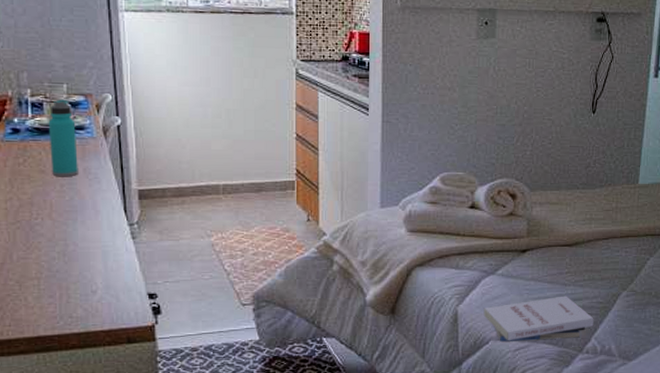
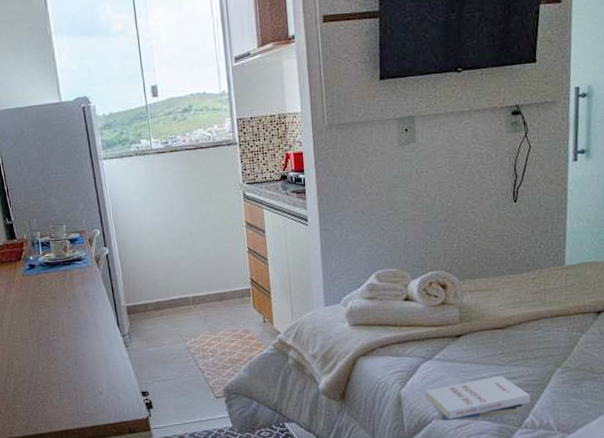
water bottle: present [48,99,78,177] -> none [55,237,81,301]

